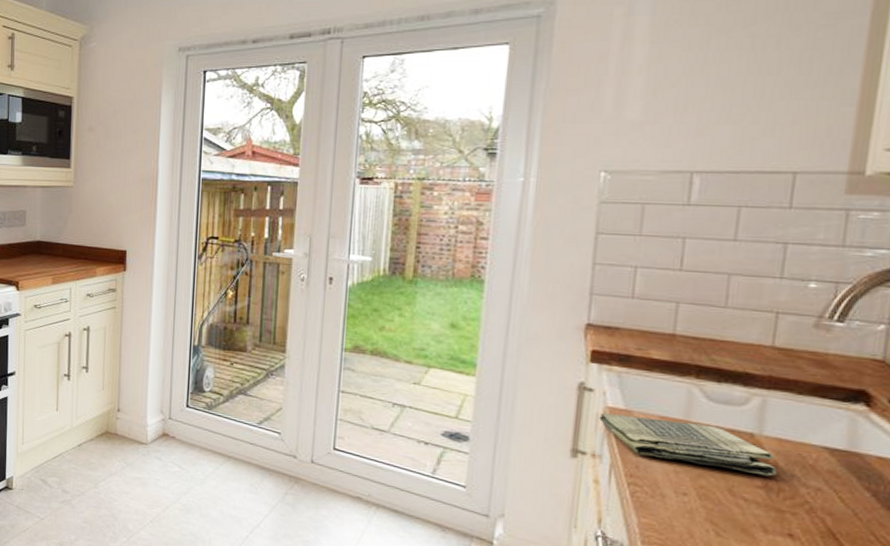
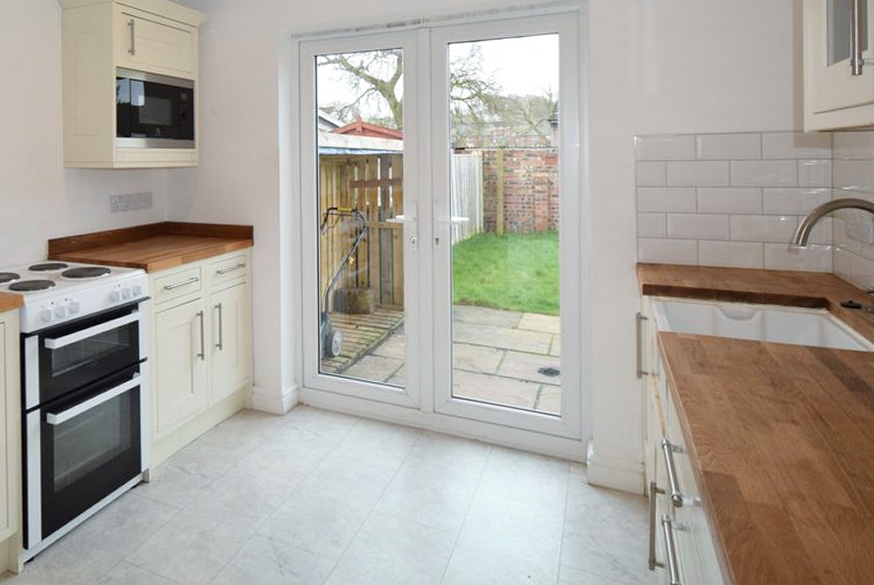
dish towel: present [599,413,778,476] -> none [654,337,779,375]

